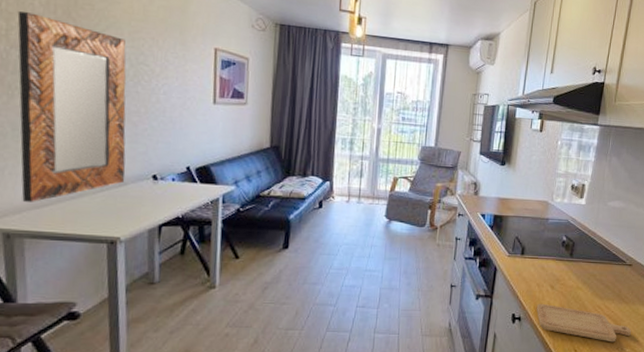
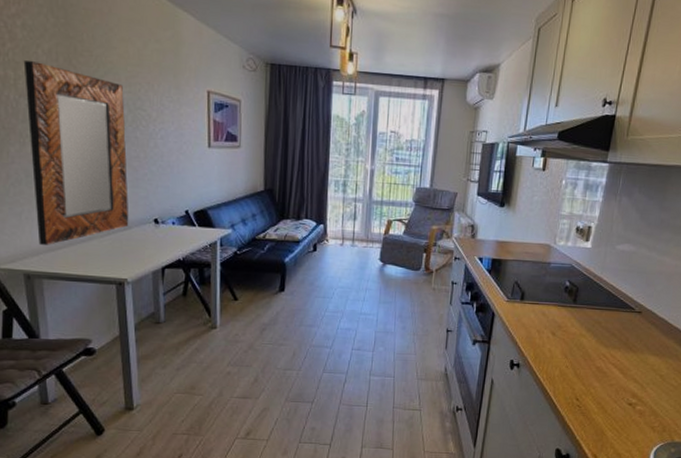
chopping board: present [536,303,631,342] -> none [536,350,639,392]

